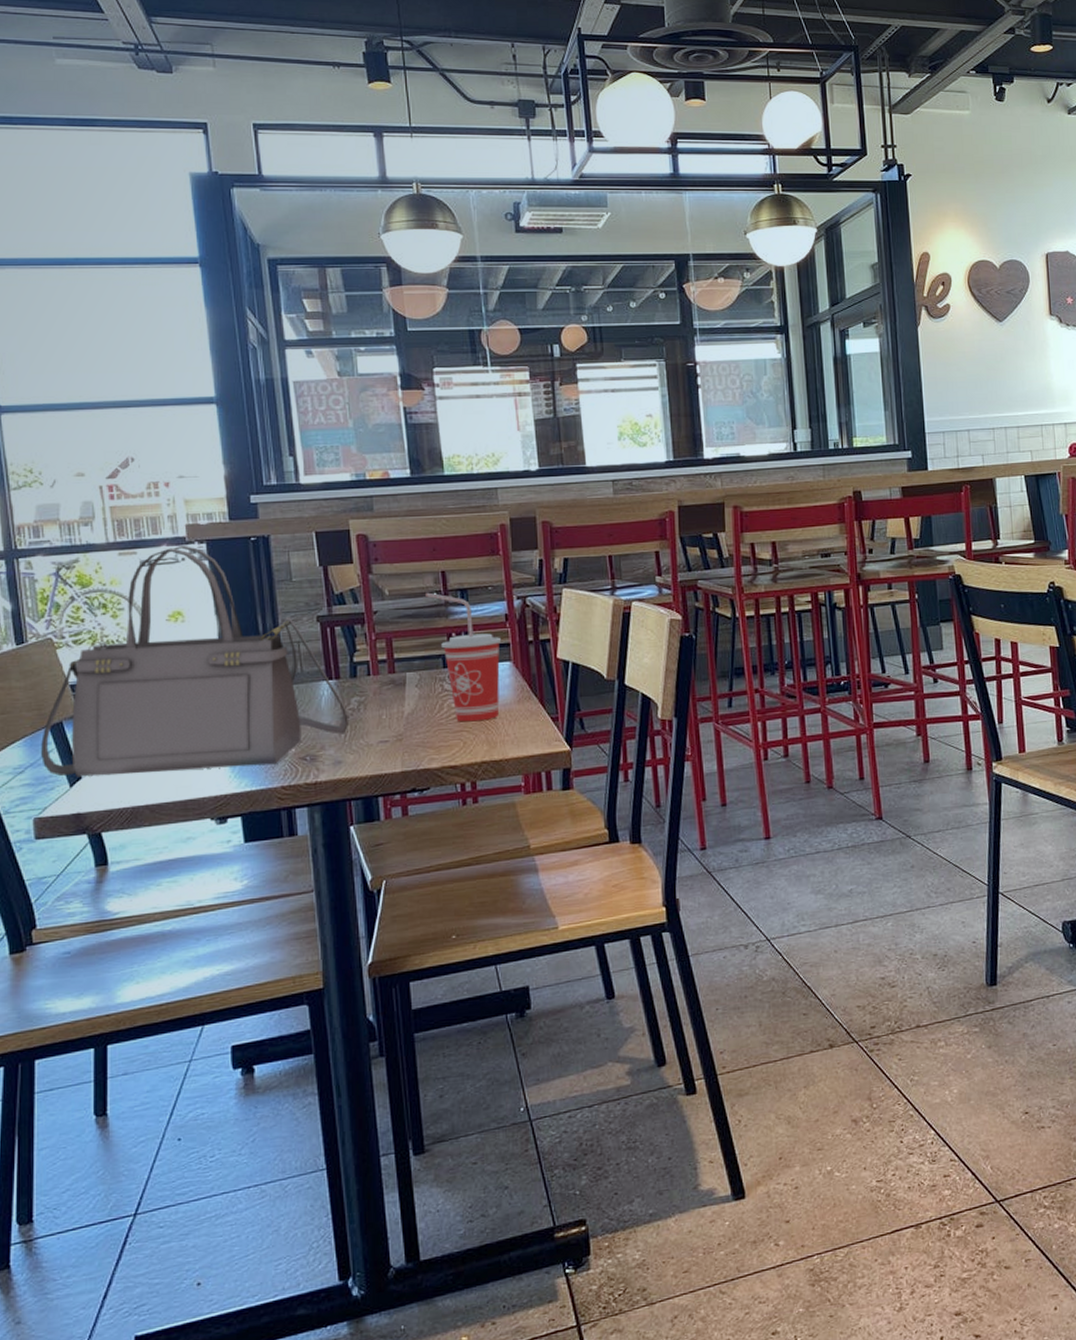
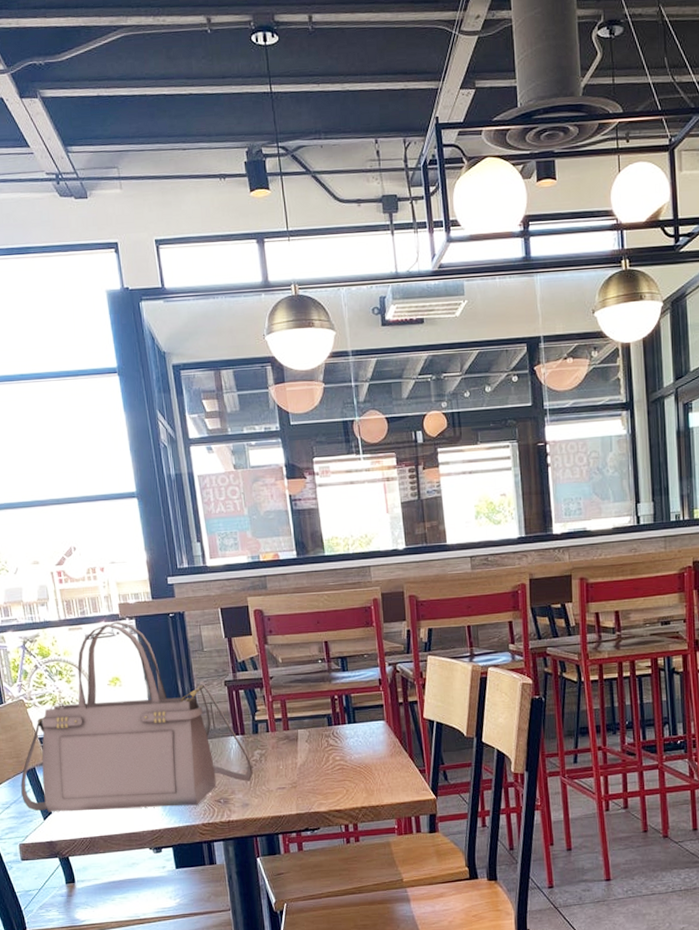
beverage cup: present [426,592,502,722] -> none [312,660,377,773]

